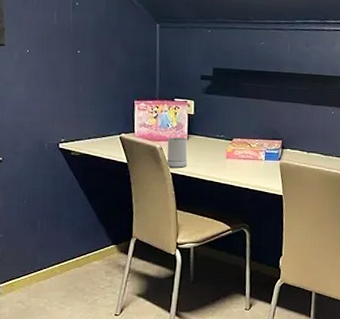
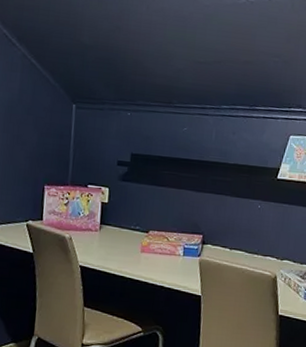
mug: present [166,137,188,168] -> none [75,226,100,261]

